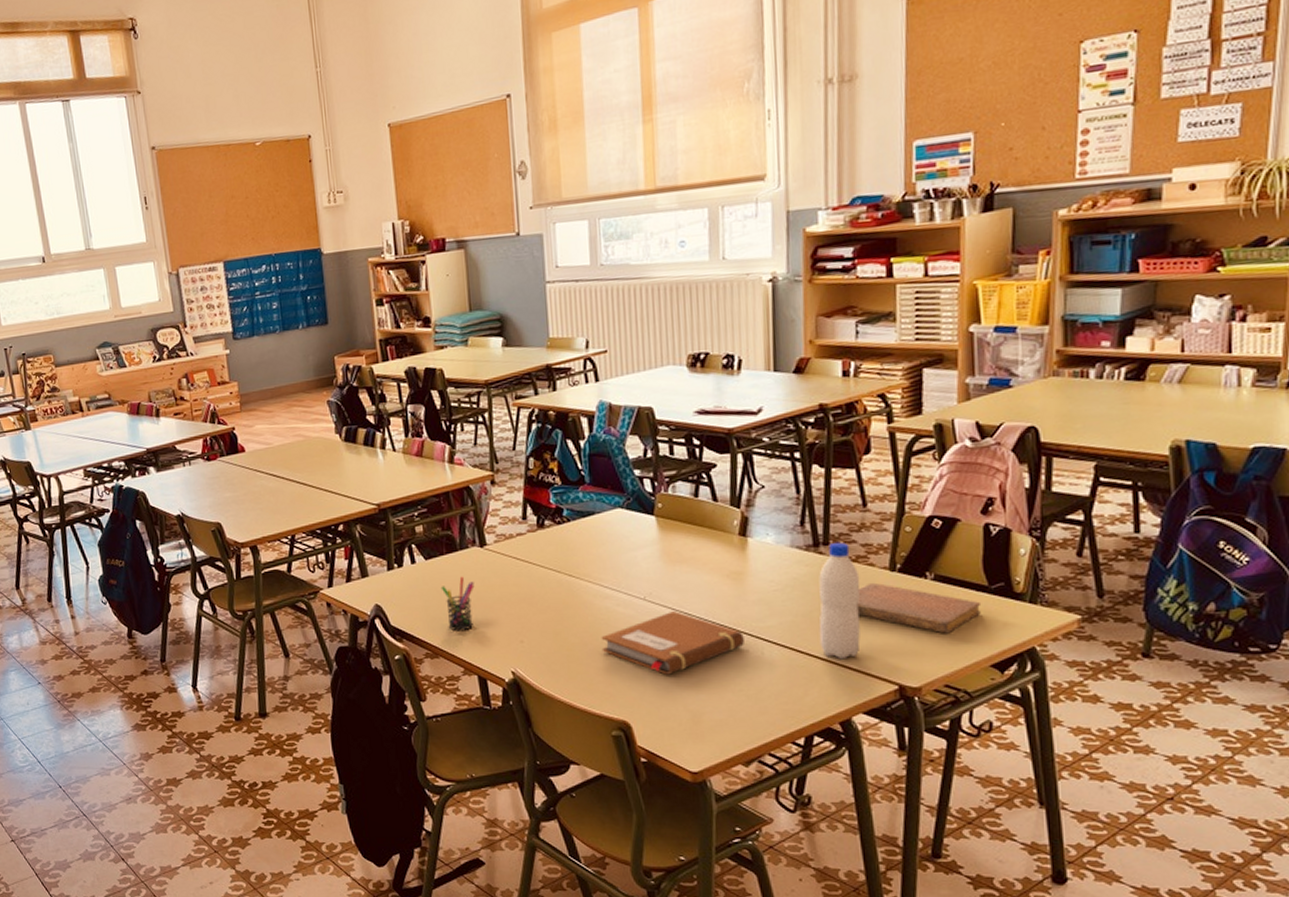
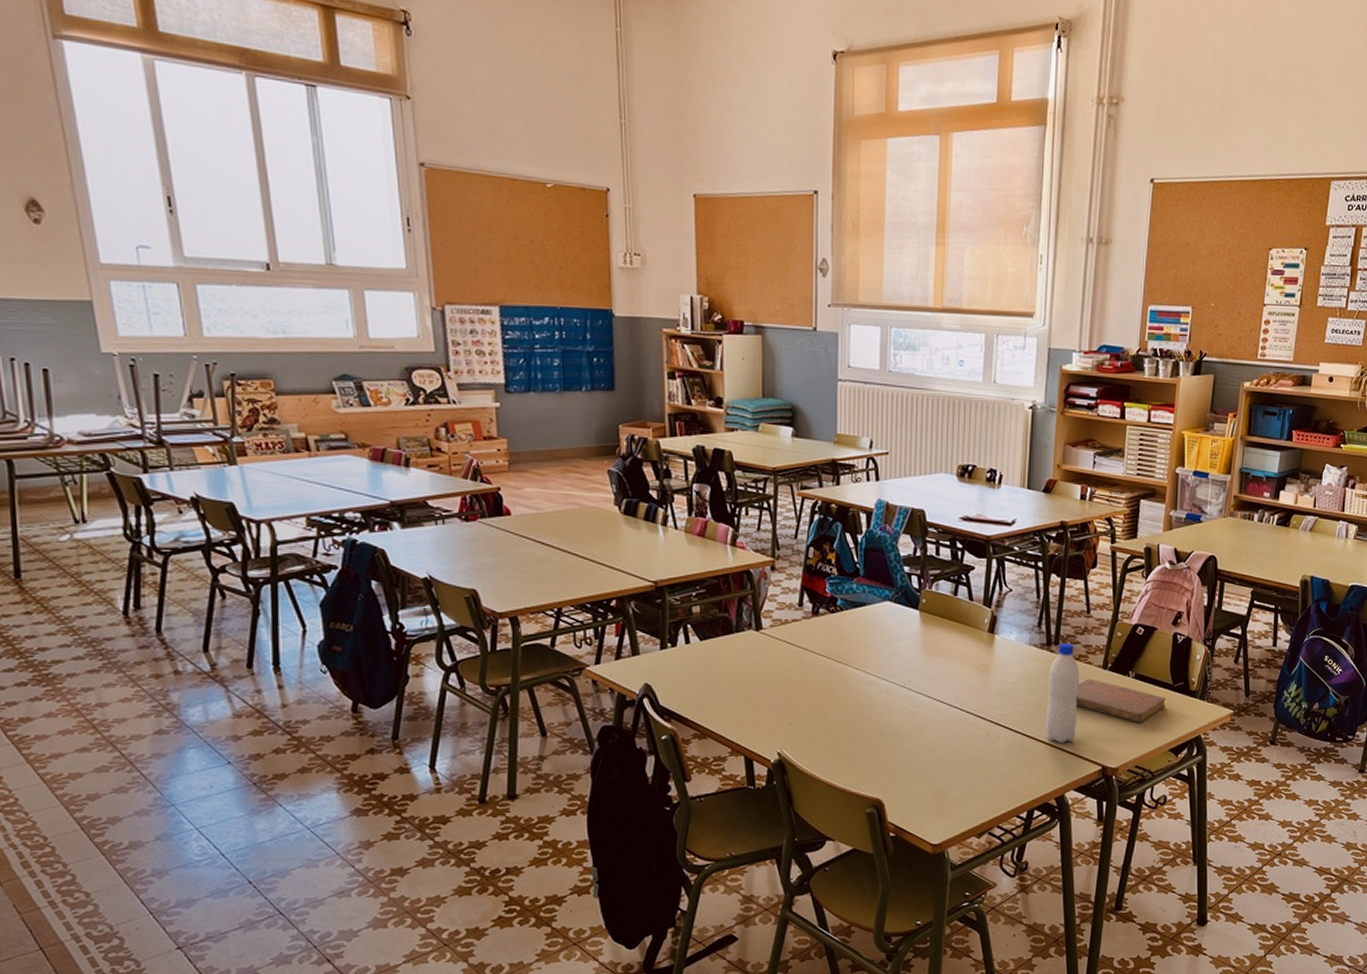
pen holder: present [440,576,475,631] -> none [714,658,748,713]
notebook: present [601,611,744,675] -> none [863,699,985,756]

